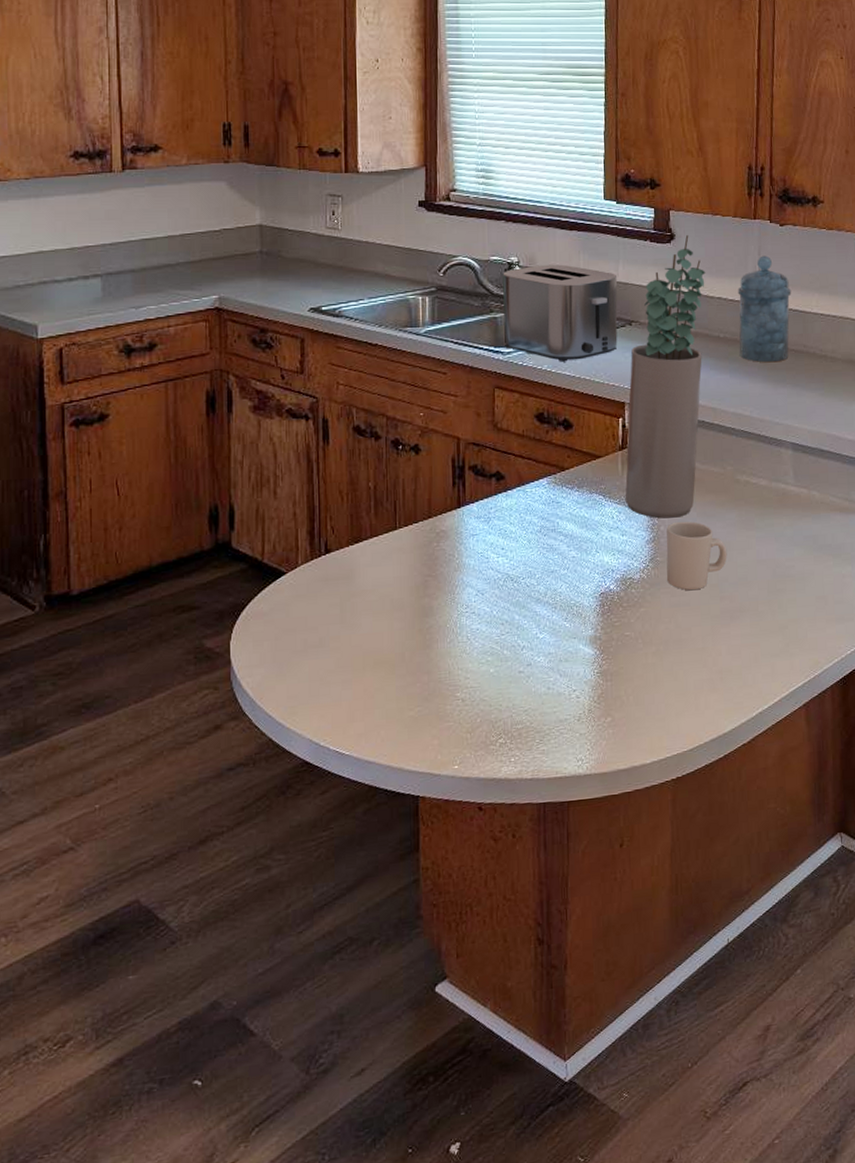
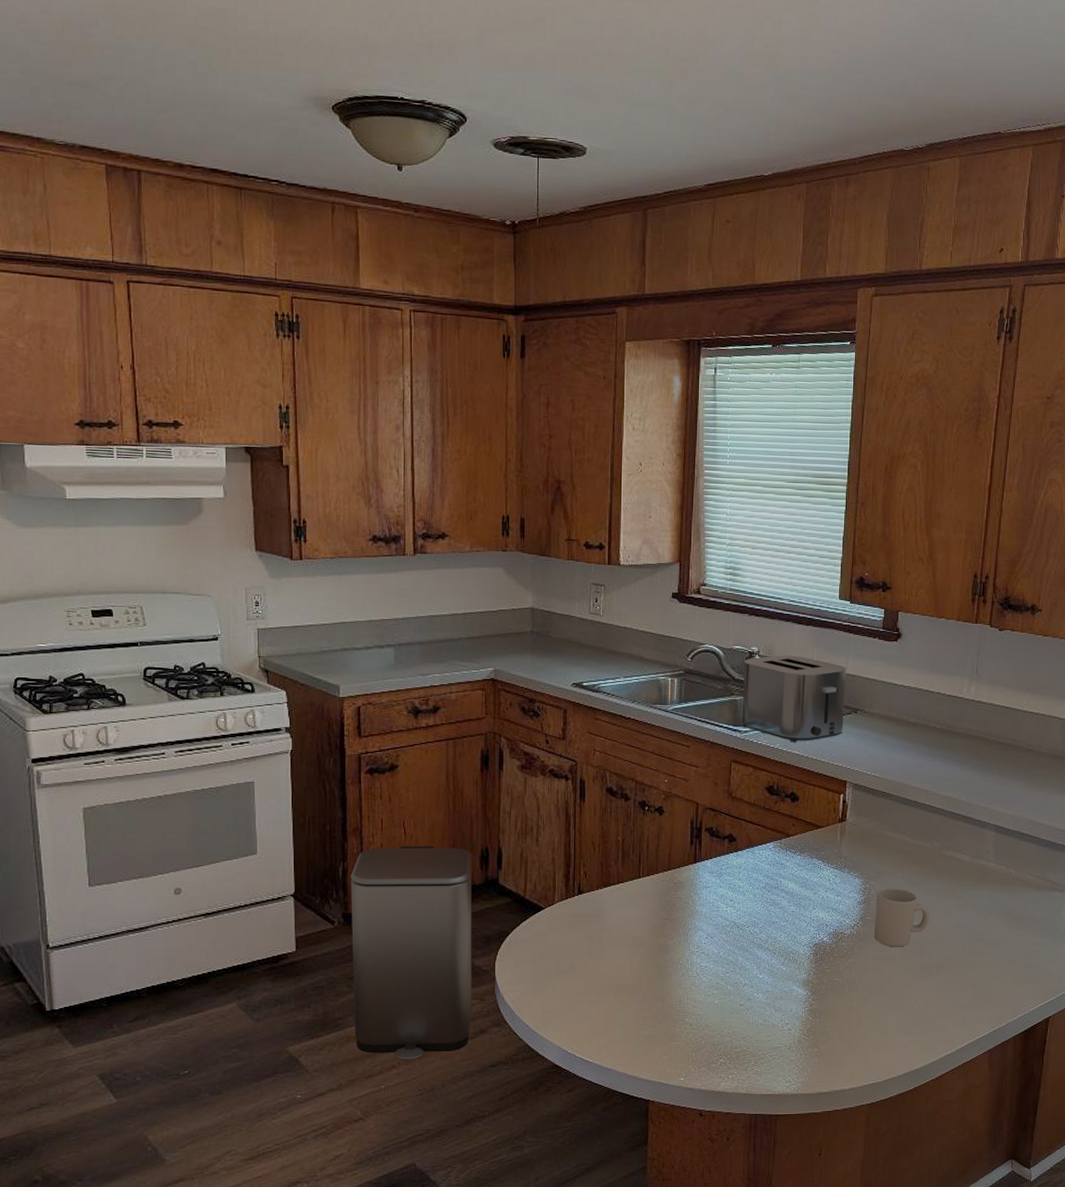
pedal bin: none [54,506,203,771] -> present [351,845,472,1060]
vase: present [625,235,706,519] -> none [841,635,928,884]
canister: present [737,255,792,363] -> none [953,657,1005,753]

